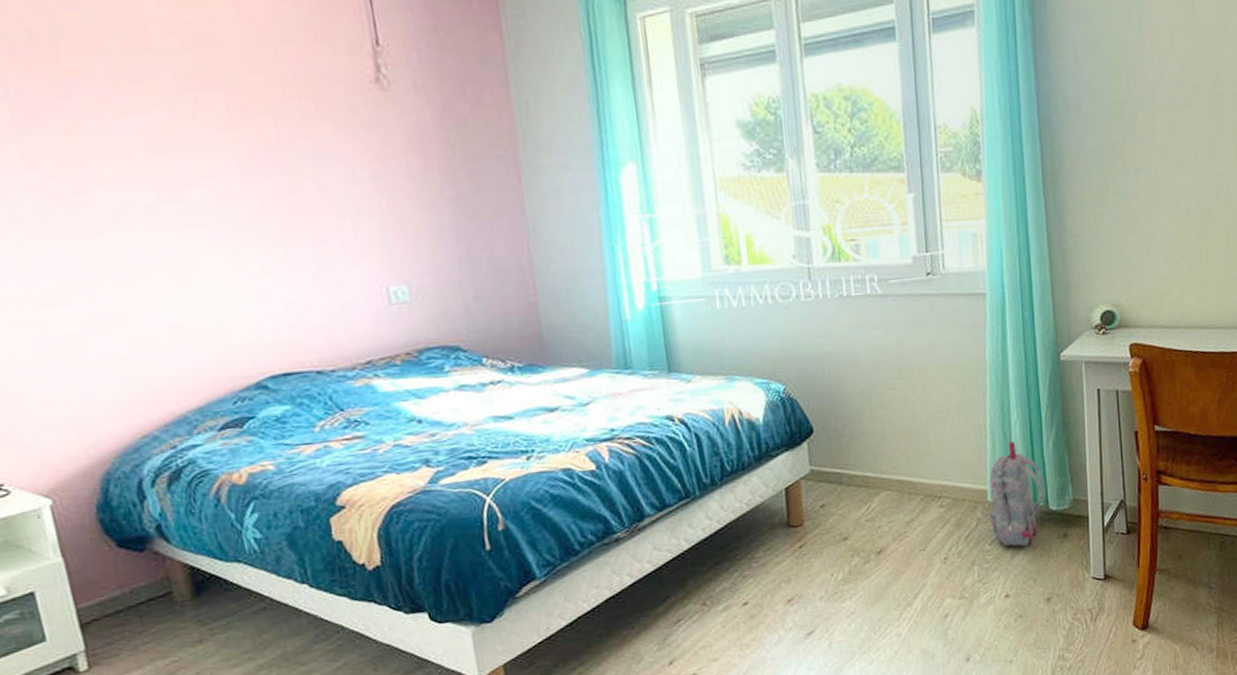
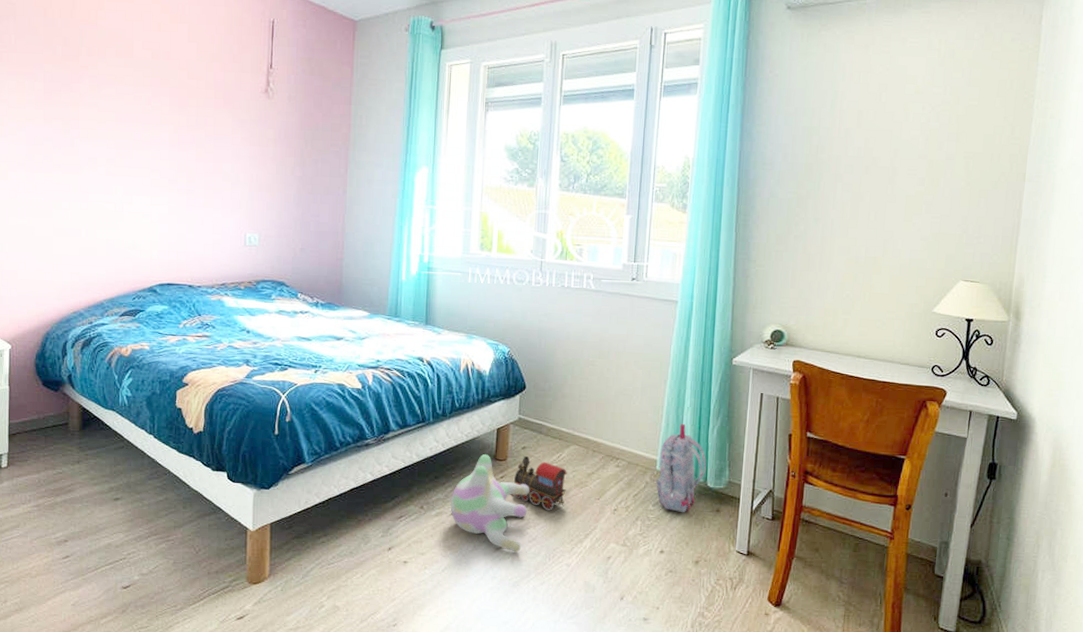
plush toy: none [739,523,839,634] -> present [450,454,529,553]
toy train: none [816,515,883,576] -> present [511,456,567,511]

